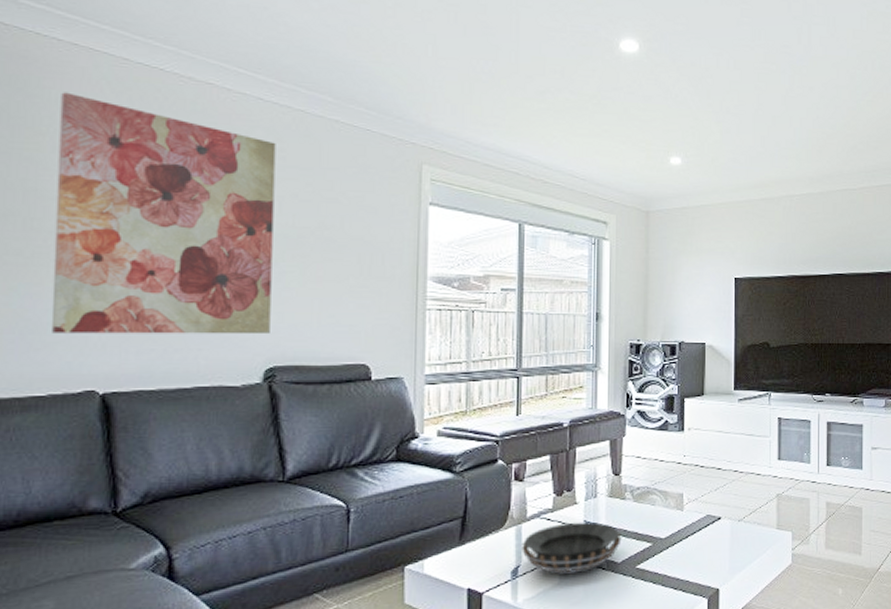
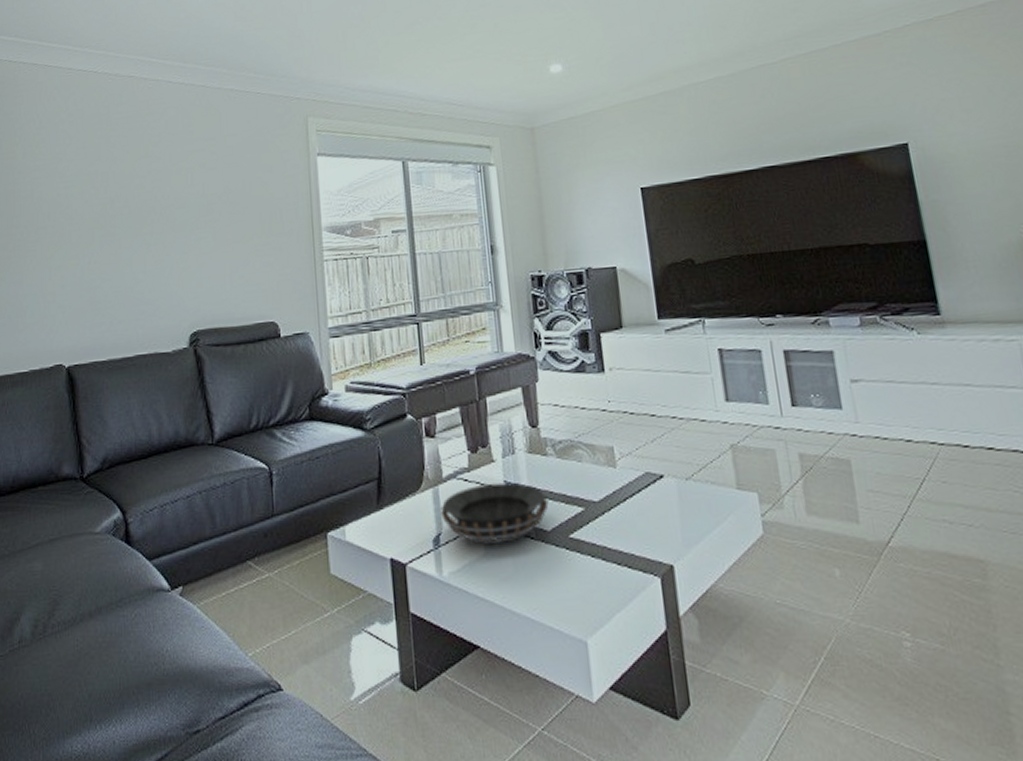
wall art: present [50,92,276,335] -> none [27,105,192,315]

